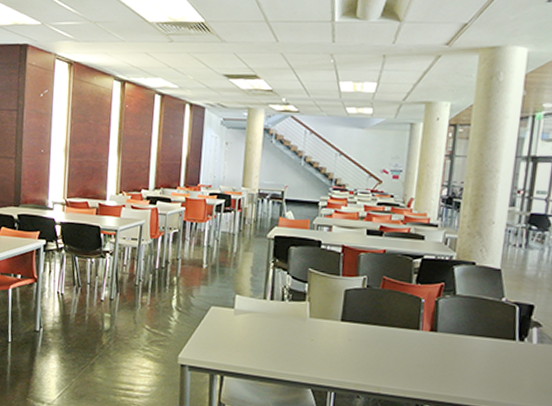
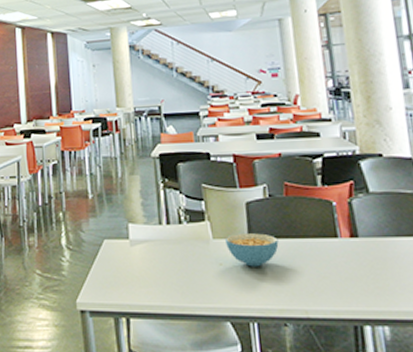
cereal bowl: none [319,316,367,346] -> present [224,233,279,267]

